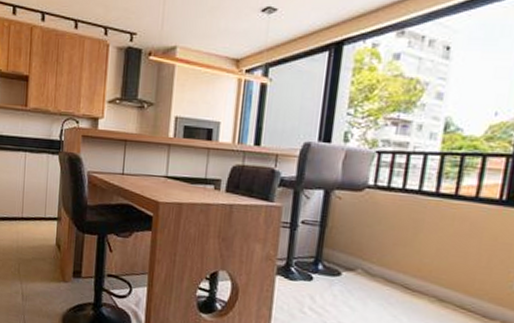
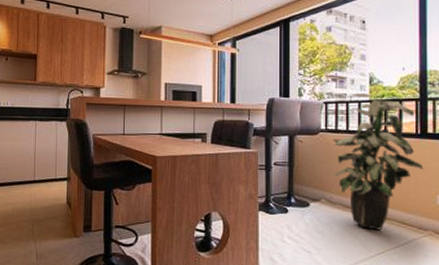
indoor plant: none [377,141,503,313] -> present [332,92,424,230]

